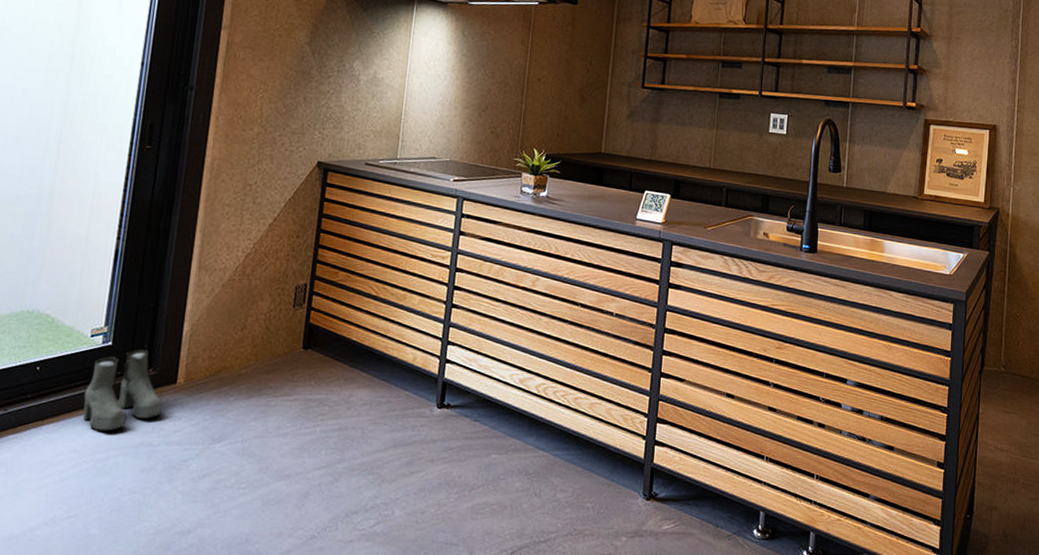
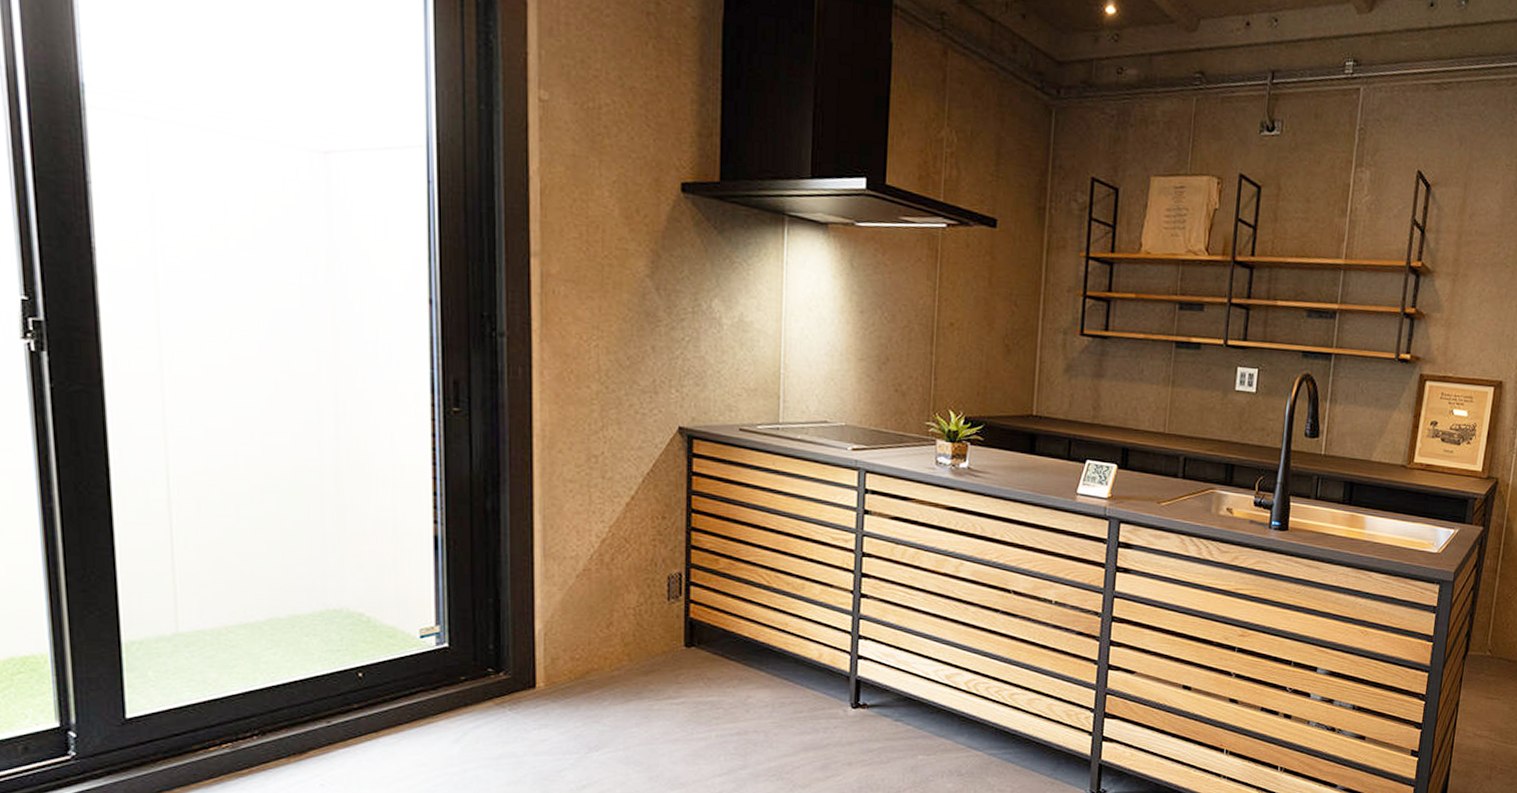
boots: present [83,349,162,432] -> none [424,651,522,743]

